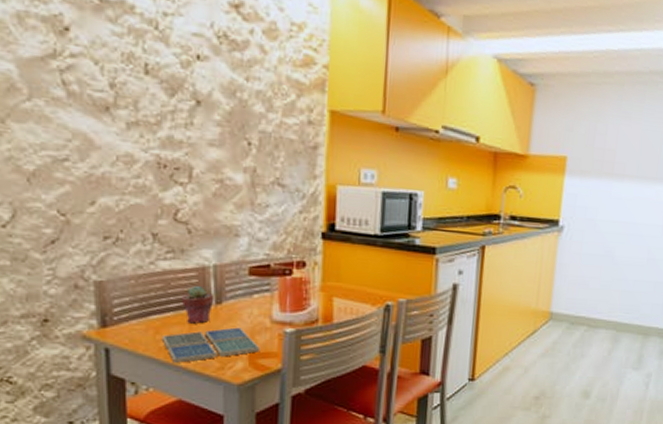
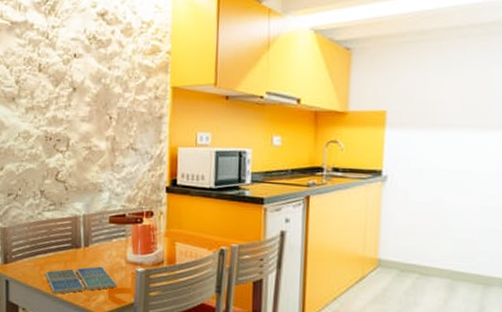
potted succulent: present [181,285,213,324] -> none [59,231,82,263]

